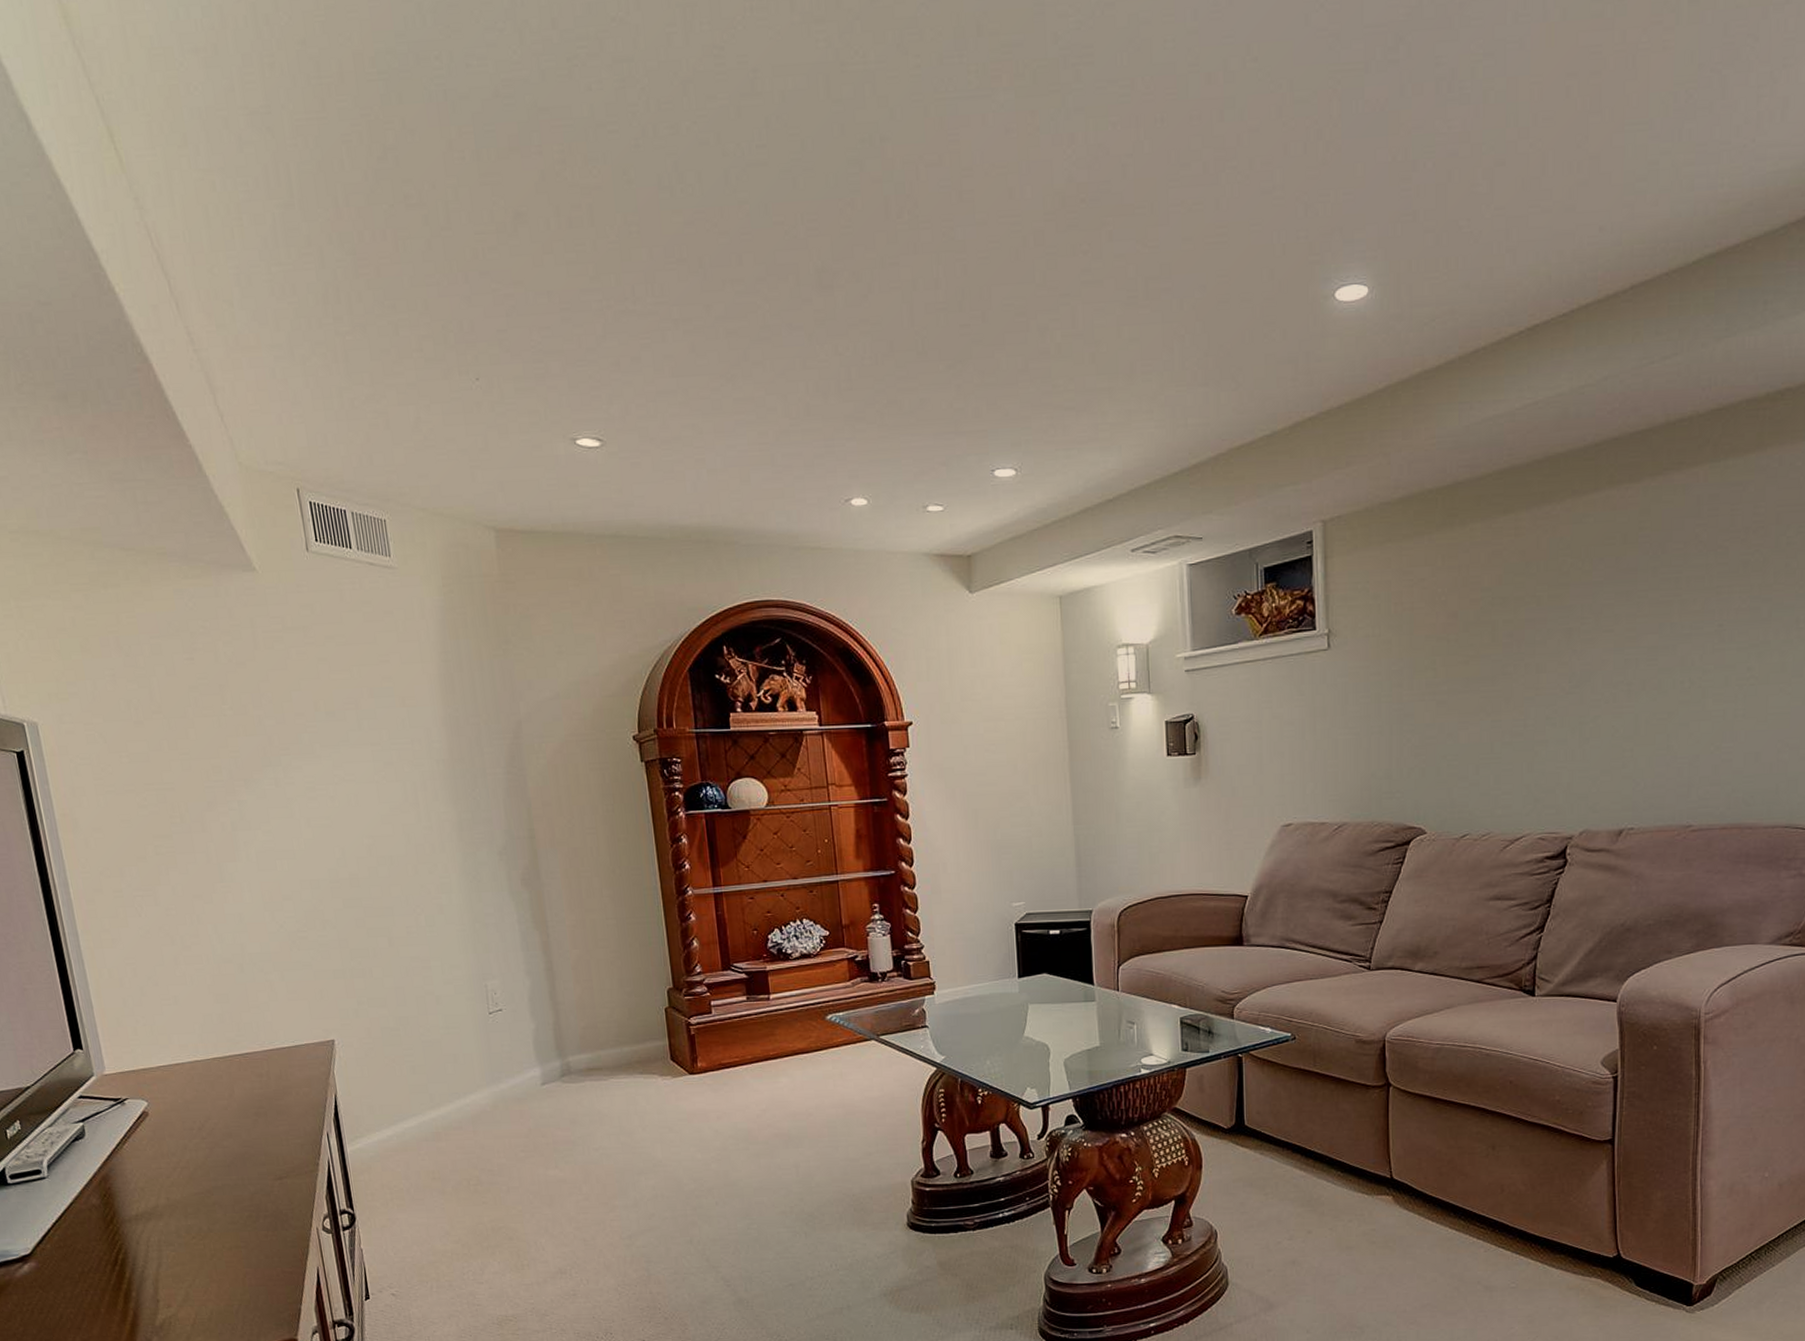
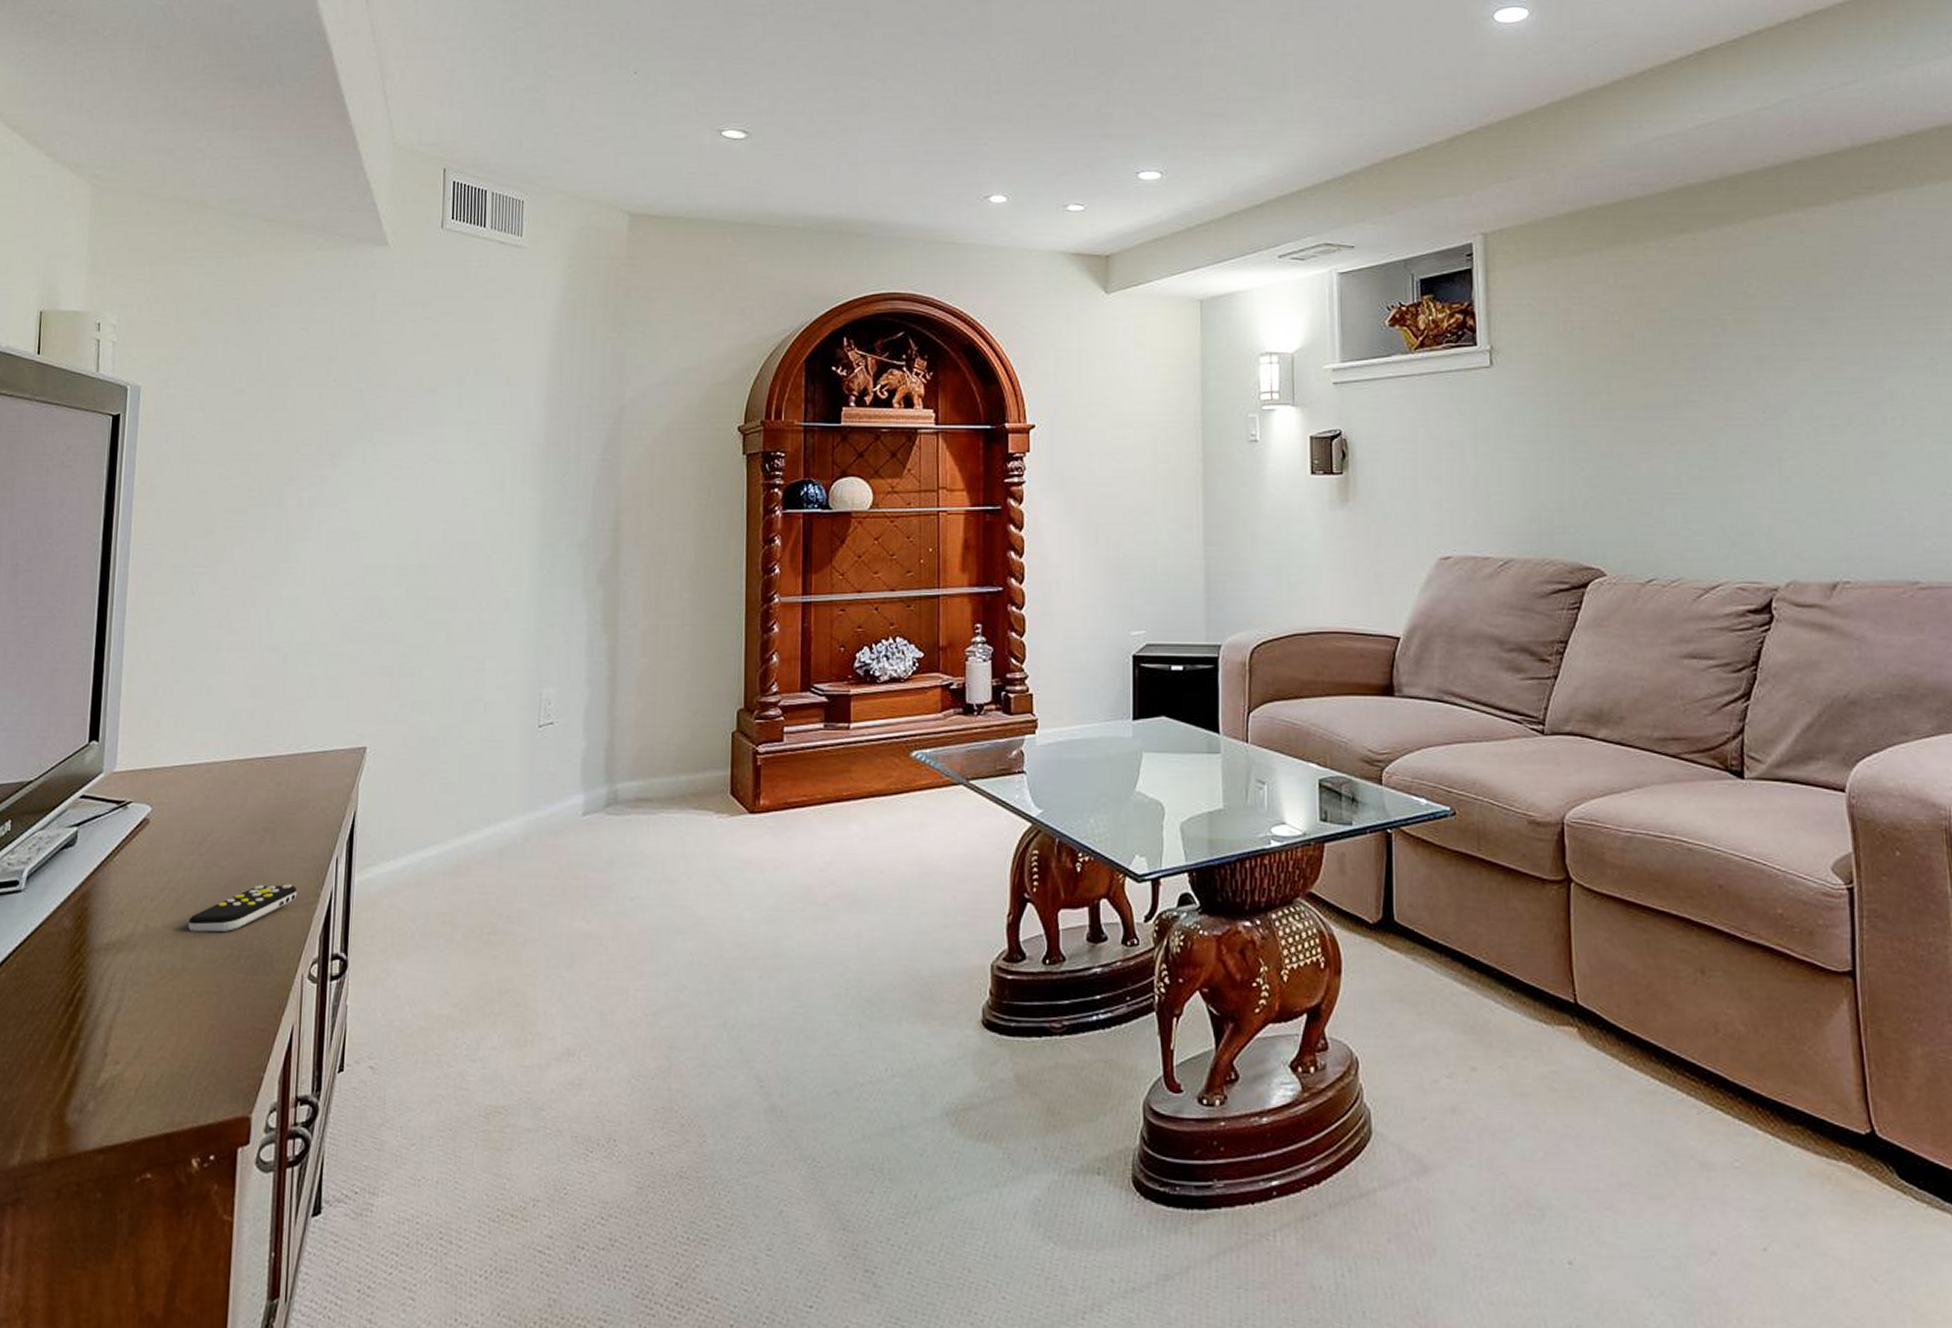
remote control: none [204,1157,298,1200] -> present [188,884,297,933]

